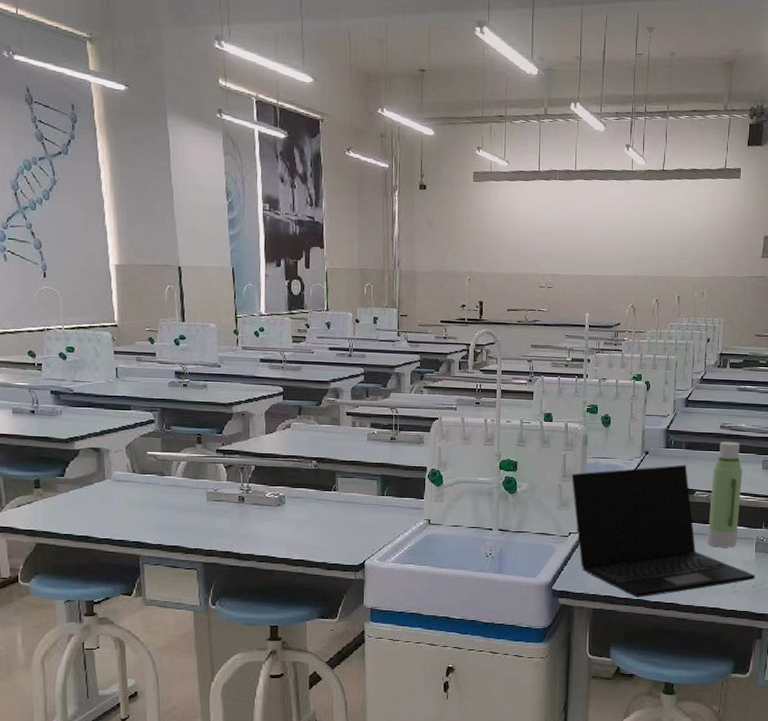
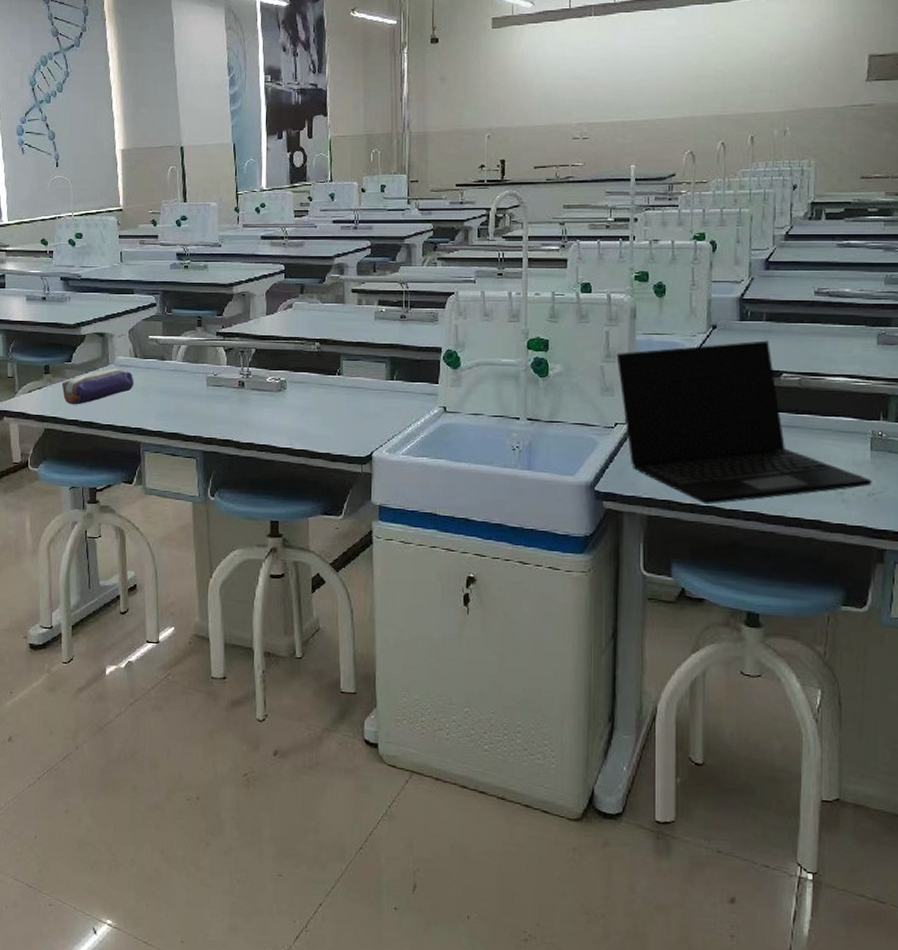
pencil case: none [54,483,132,520] -> present [61,368,134,405]
water bottle: present [707,441,743,548] -> none [800,310,849,444]

